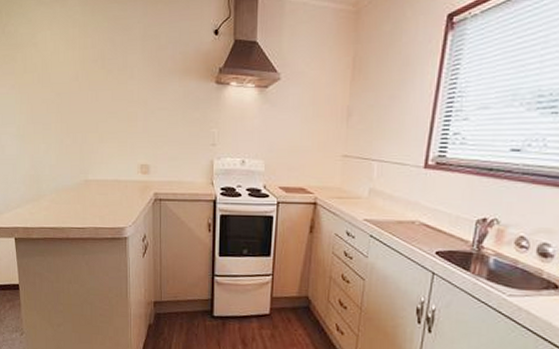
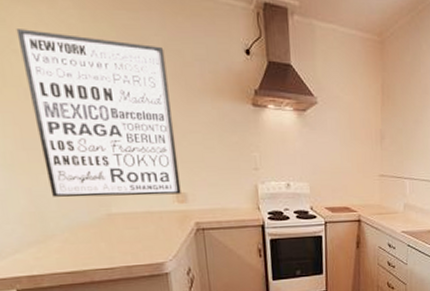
wall art: none [37,25,145,166] -> present [16,29,181,198]

